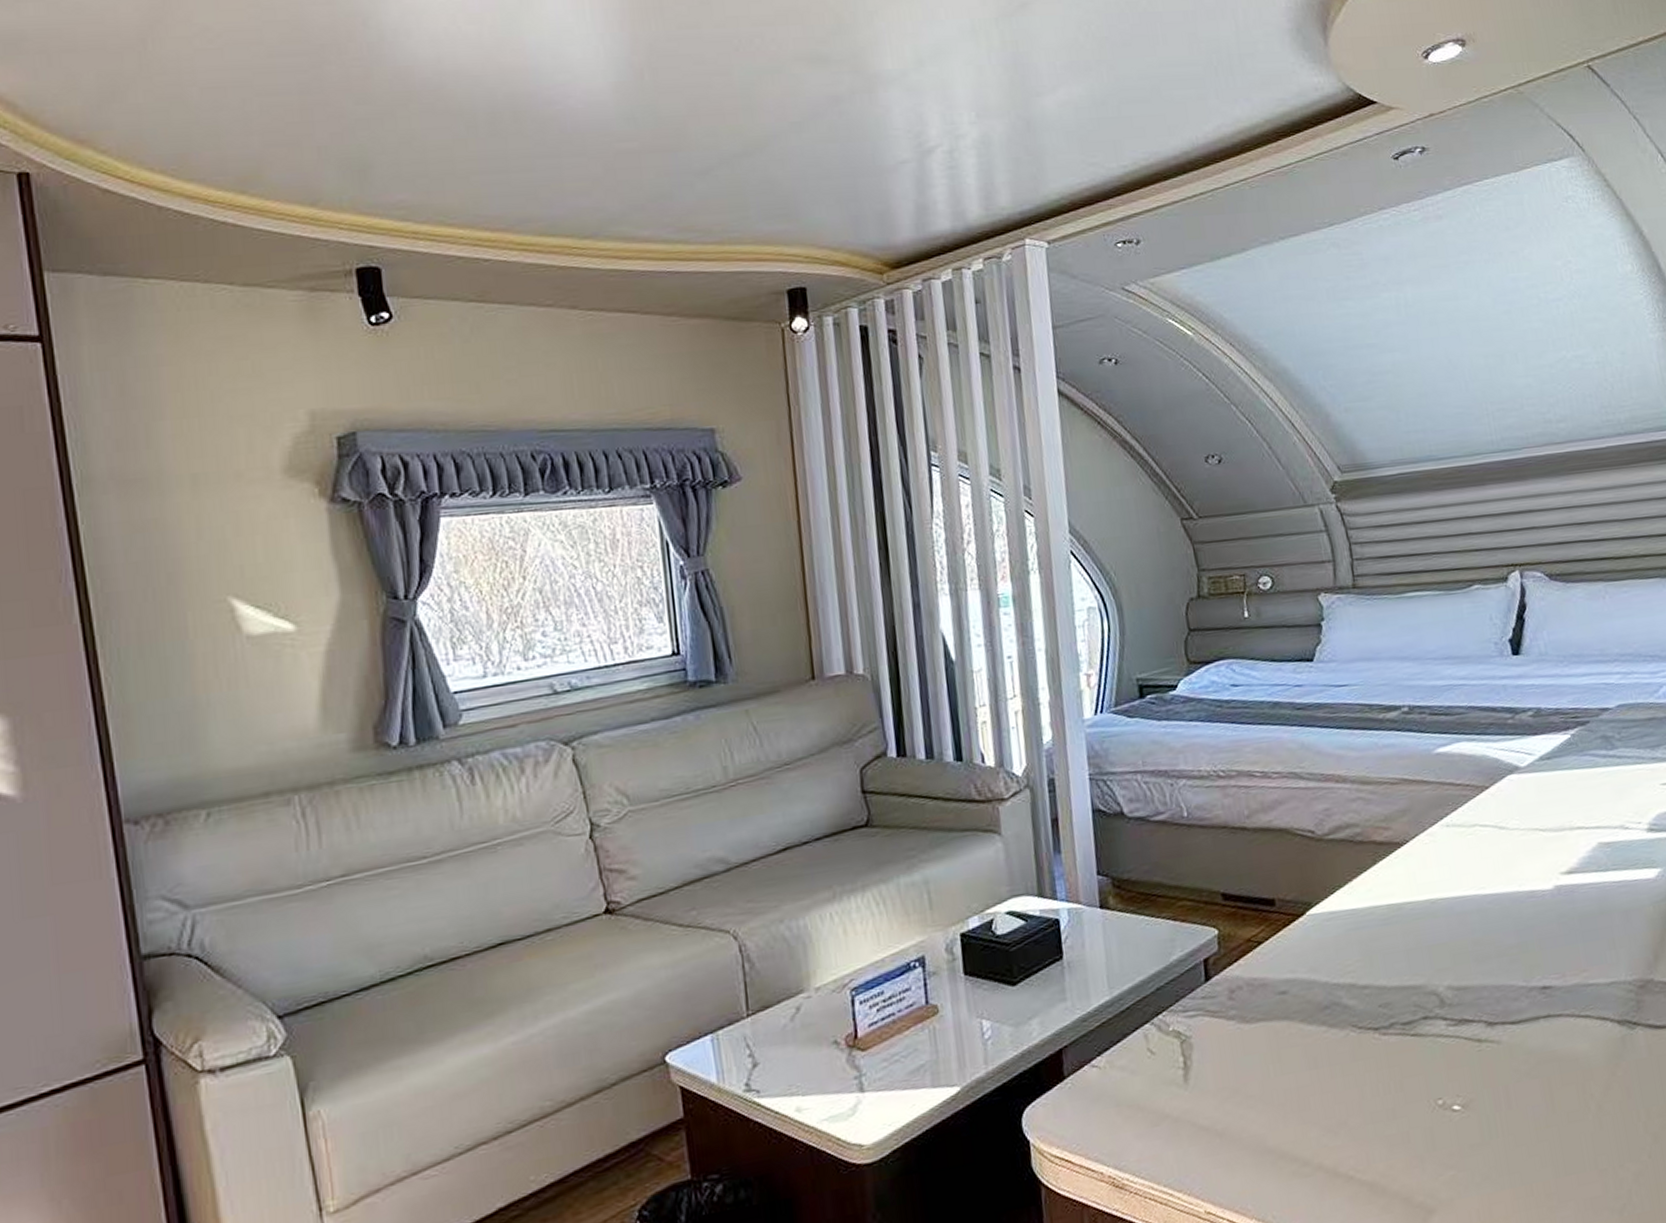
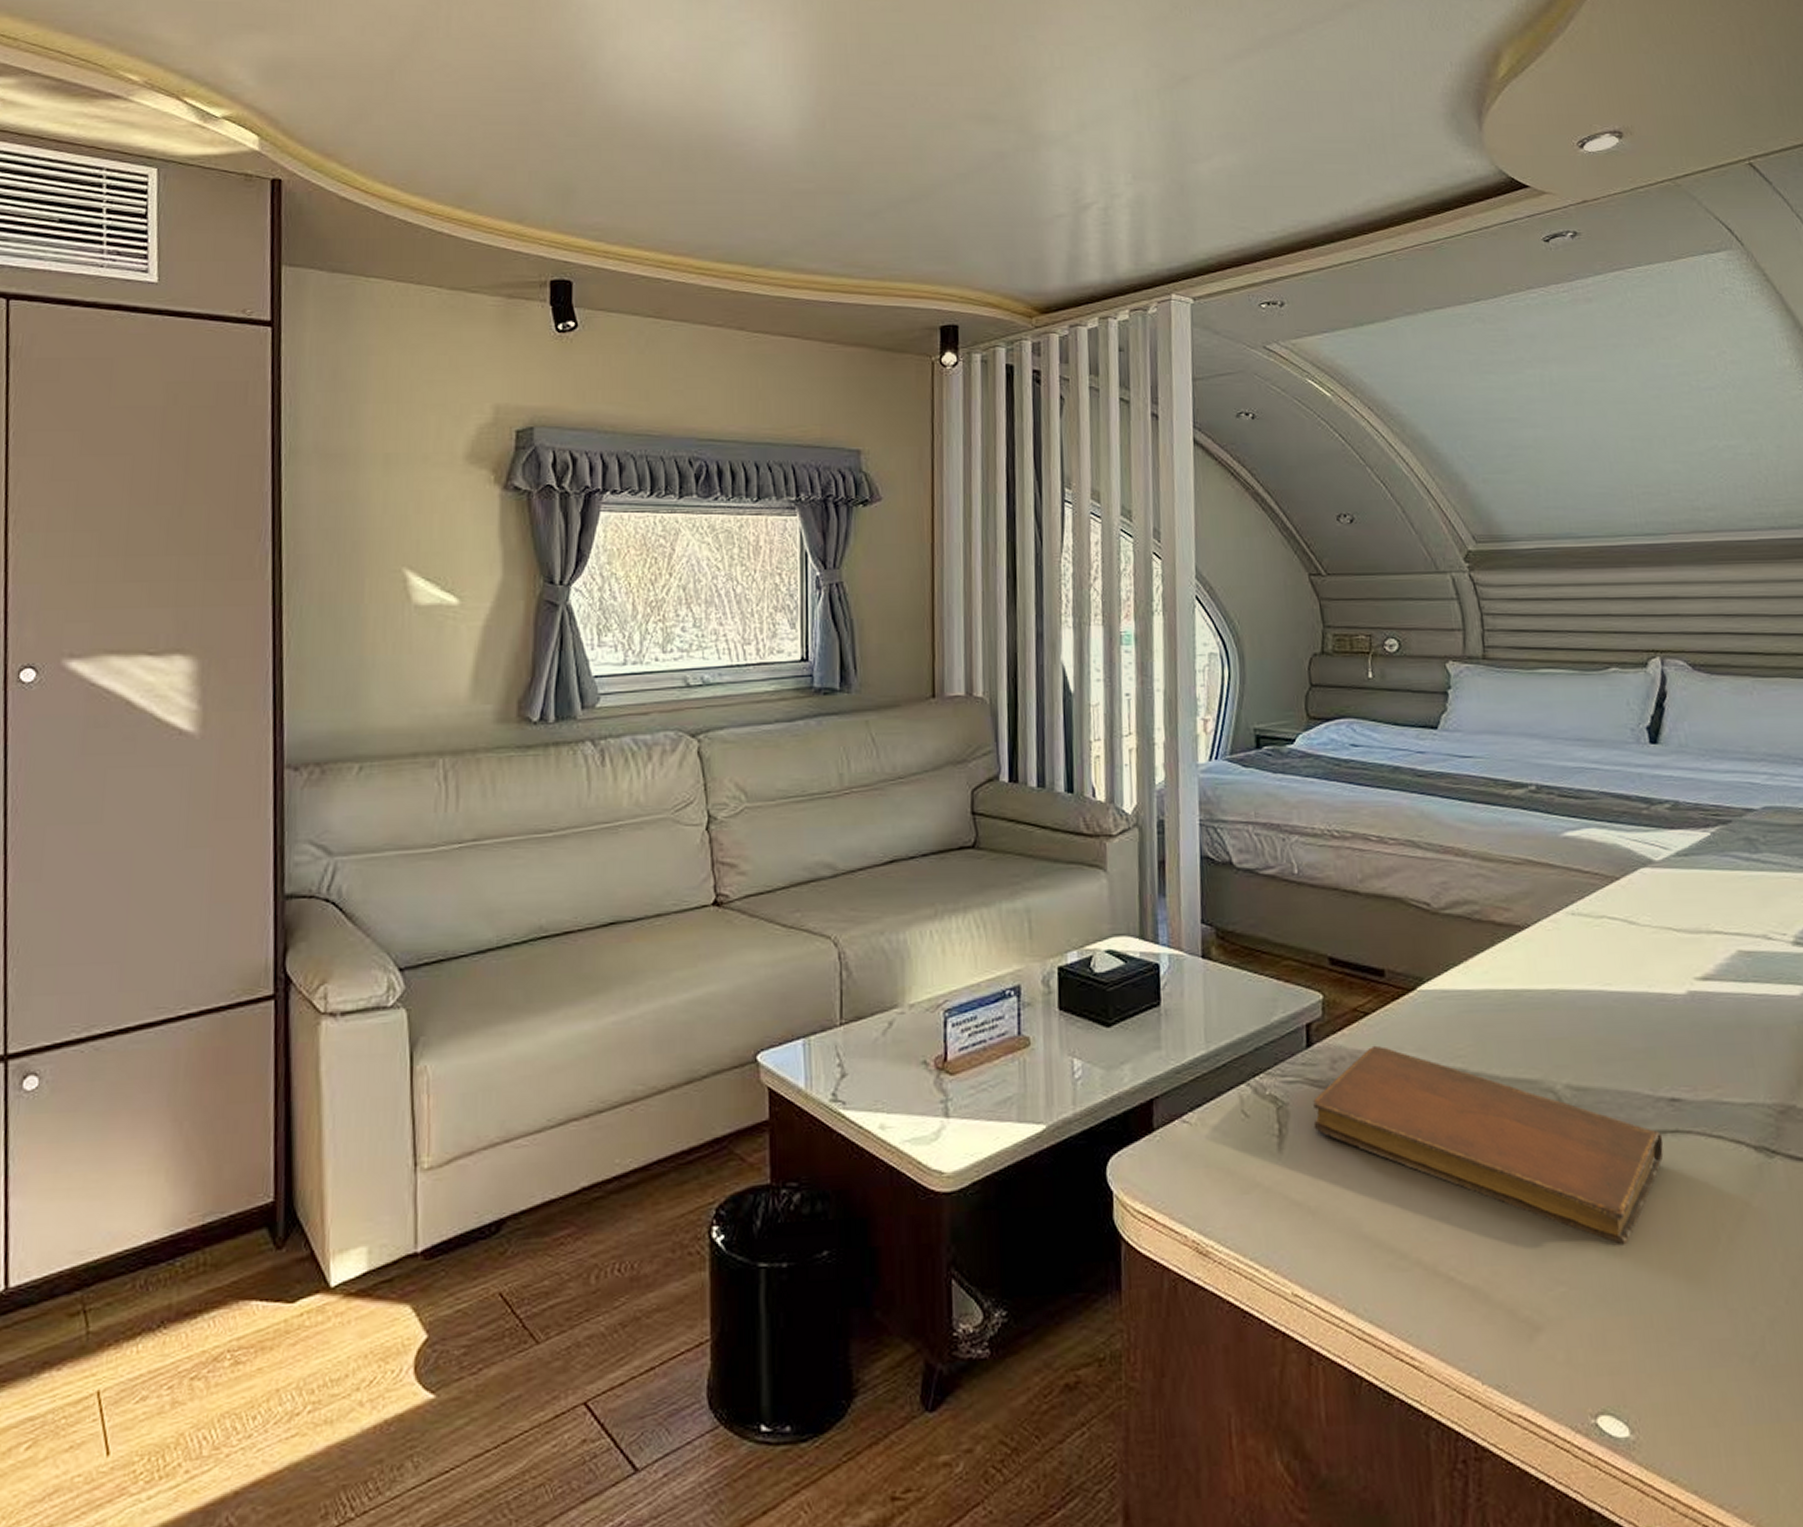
notebook: none [1214,971,1538,1126] -> present [1313,1045,1664,1245]

